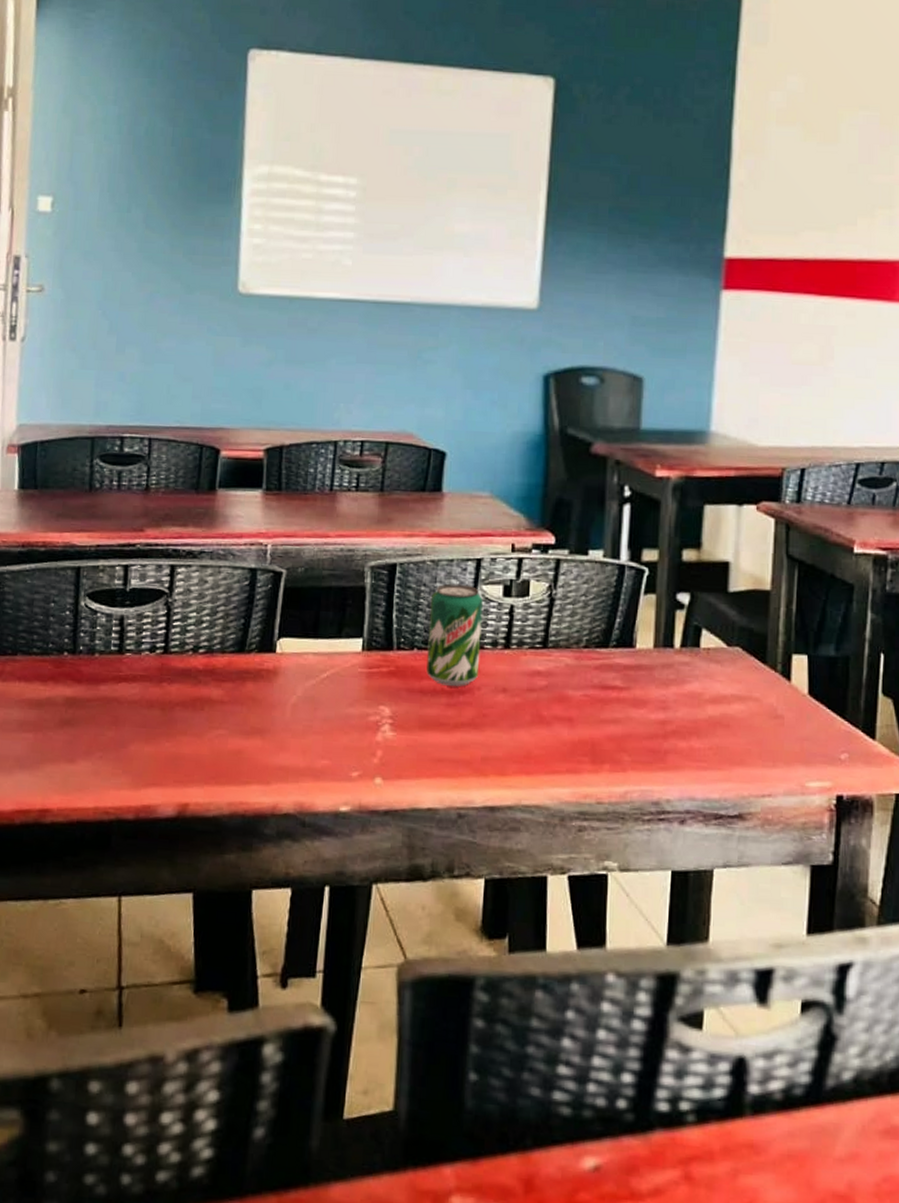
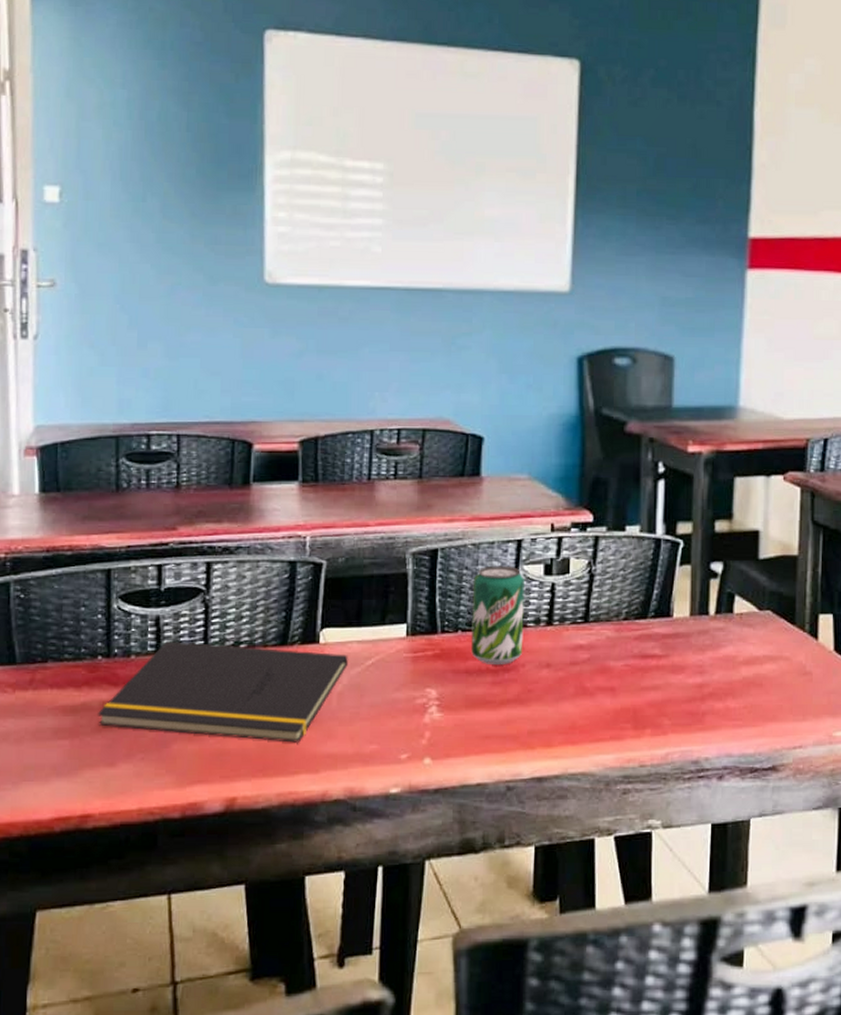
notepad: none [60,641,304,753] -> present [97,640,348,744]

